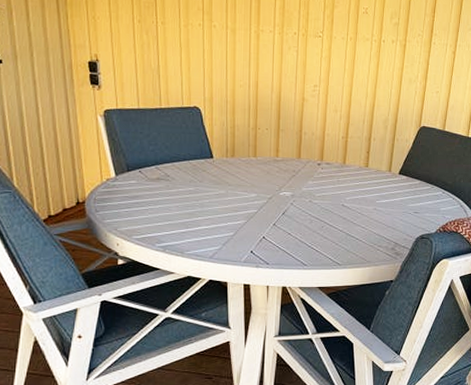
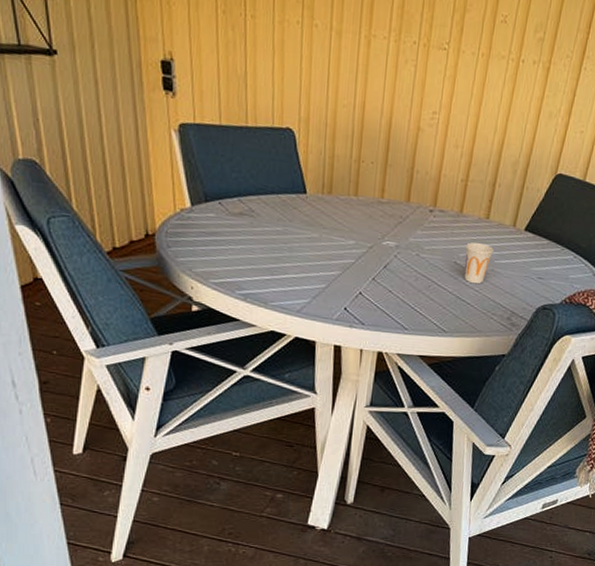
cup: none [351,187,374,222] -> present [464,242,494,284]

